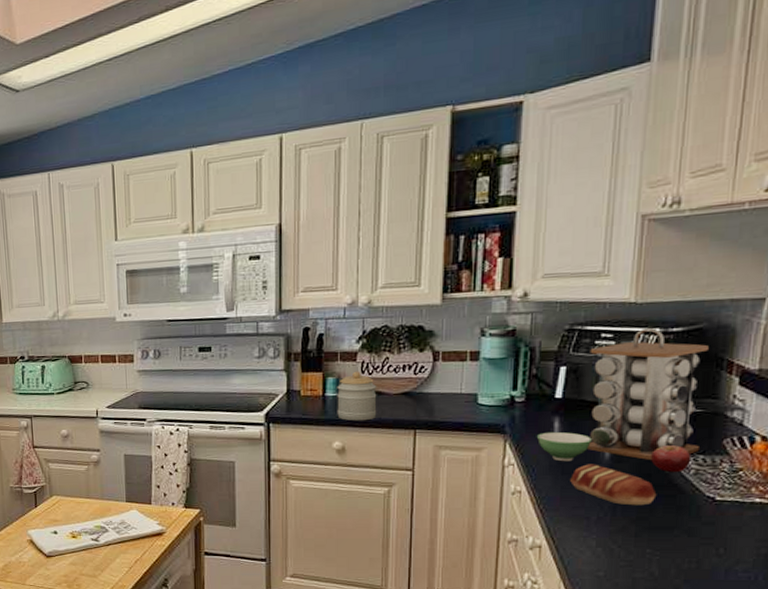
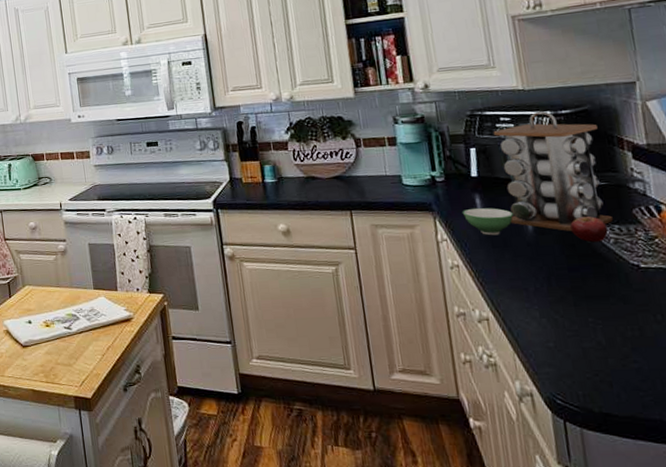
jar: present [337,371,377,421] -> none [274,158,314,205]
bread loaf: present [570,464,657,506] -> none [501,236,585,276]

